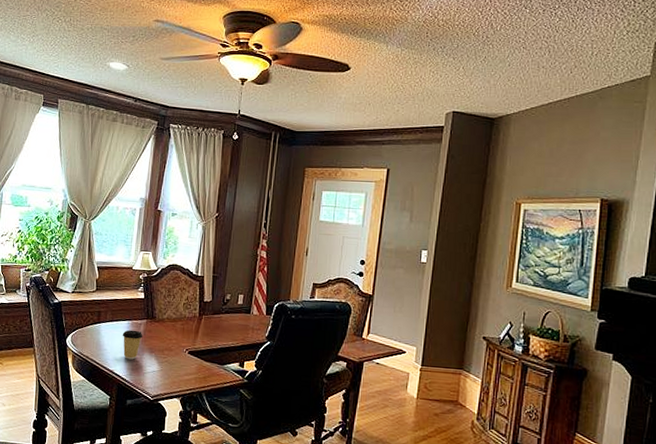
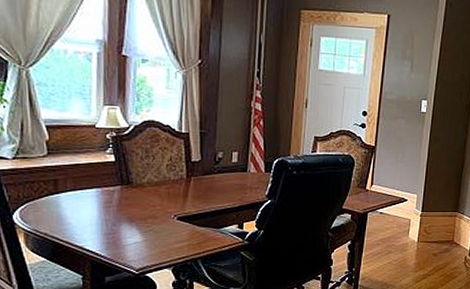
coffee cup: present [122,330,143,360] -> none [90,198,118,232]

